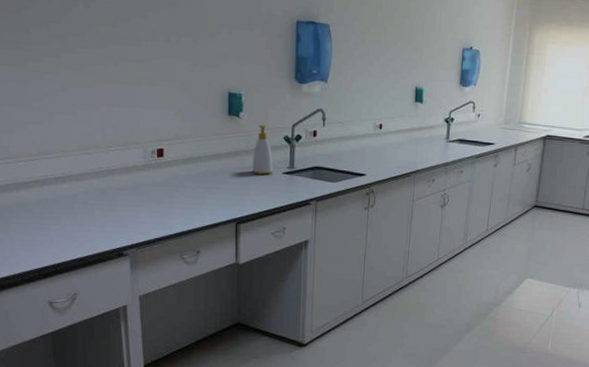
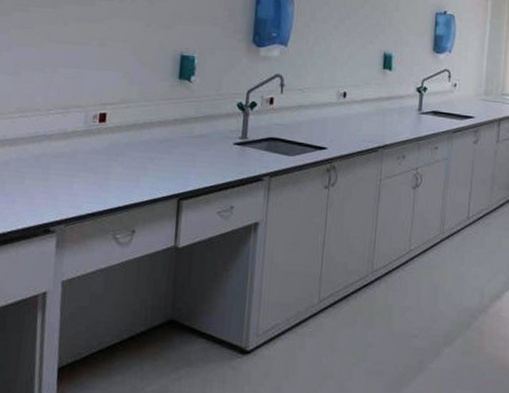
soap bottle: present [251,124,273,175] -> none [199,89,224,145]

